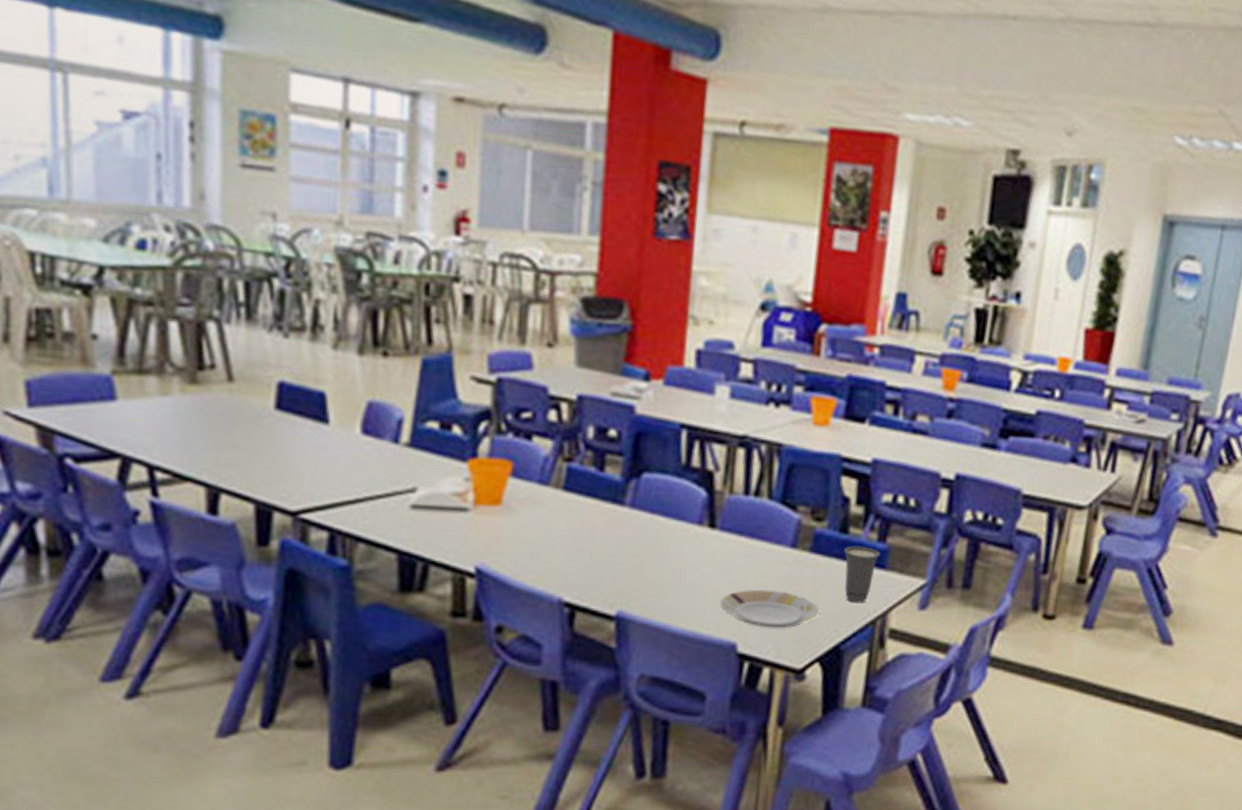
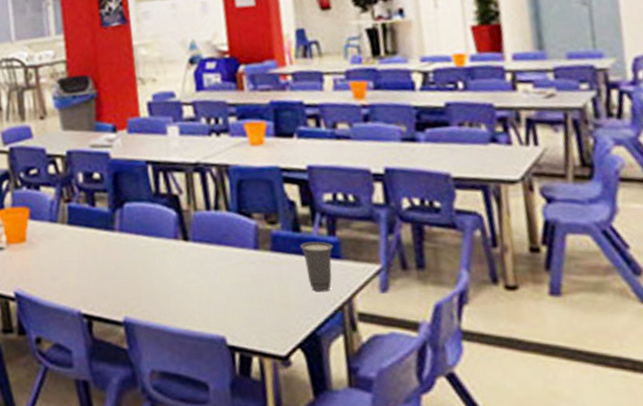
plate: present [720,589,821,629] -> none [205,287,292,321]

